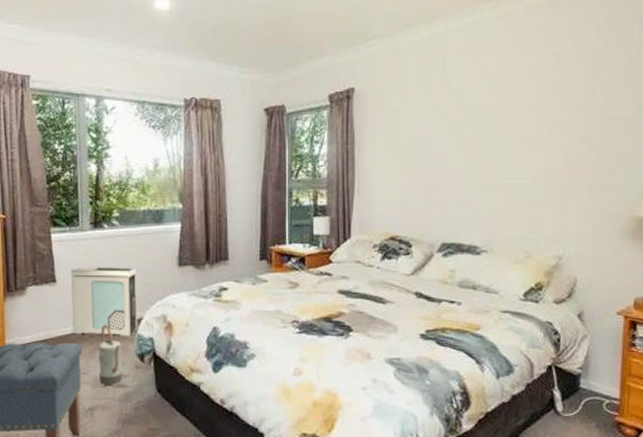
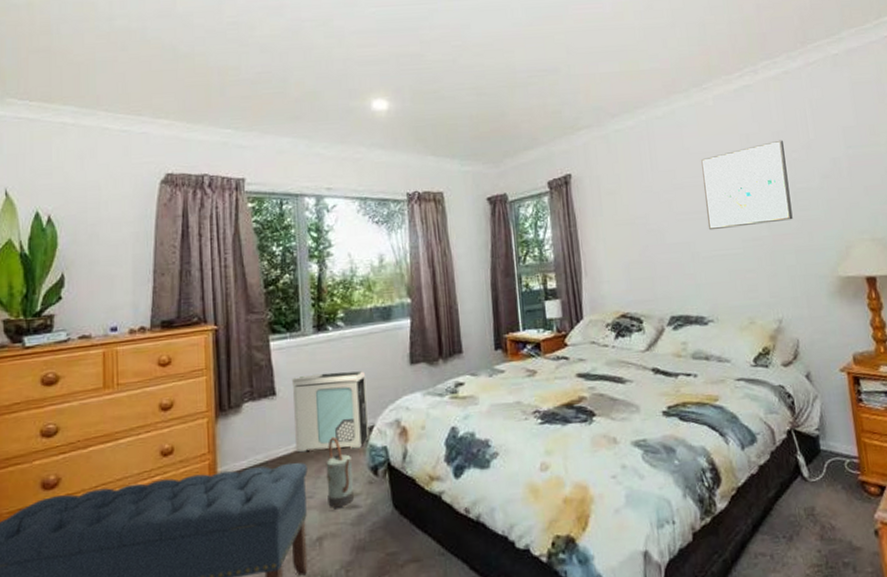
wall art: none [496,61,599,158] -> present [701,140,793,231]

